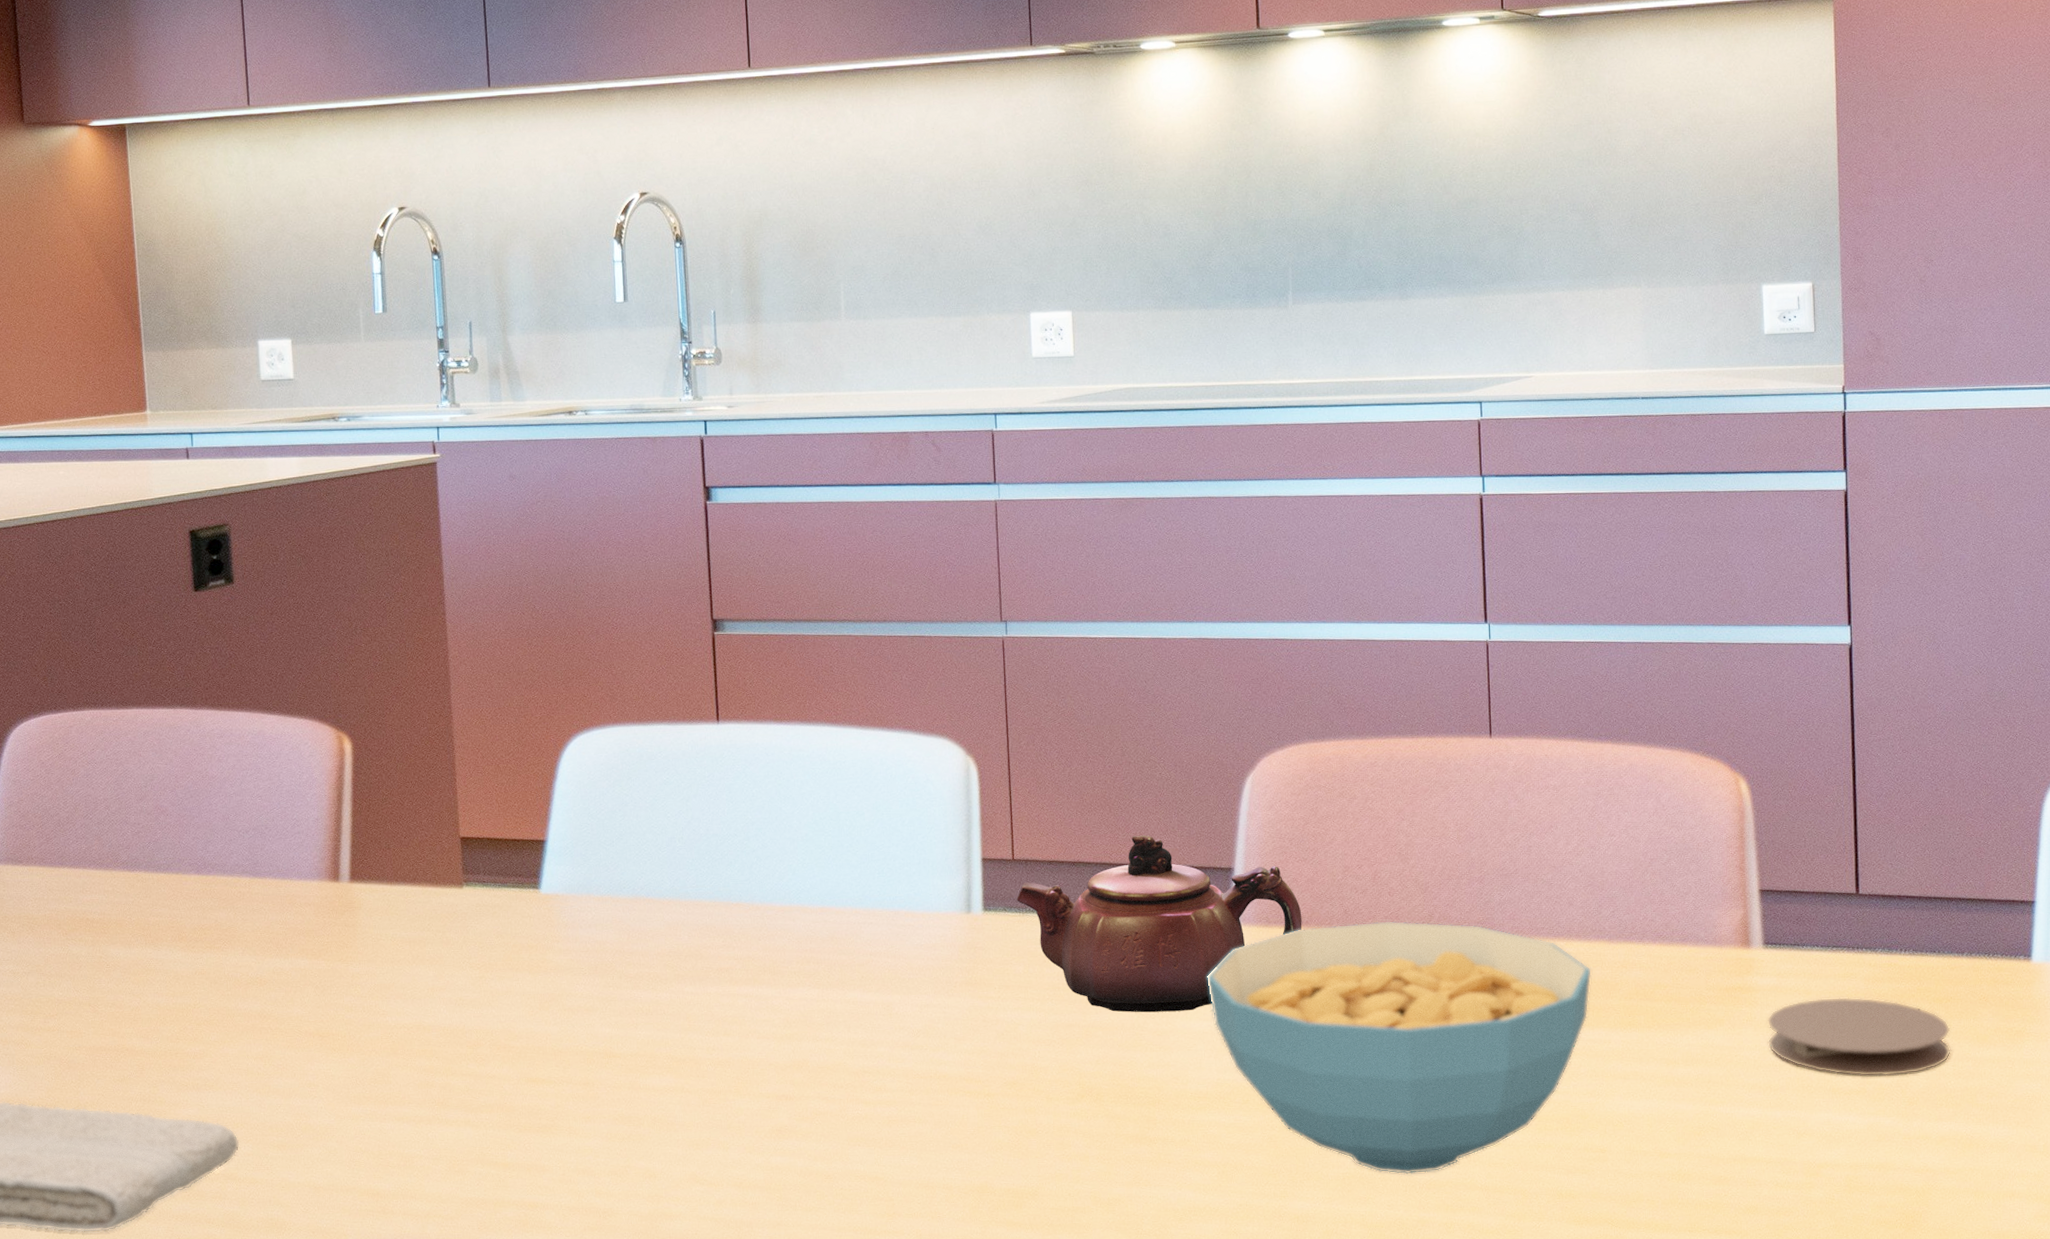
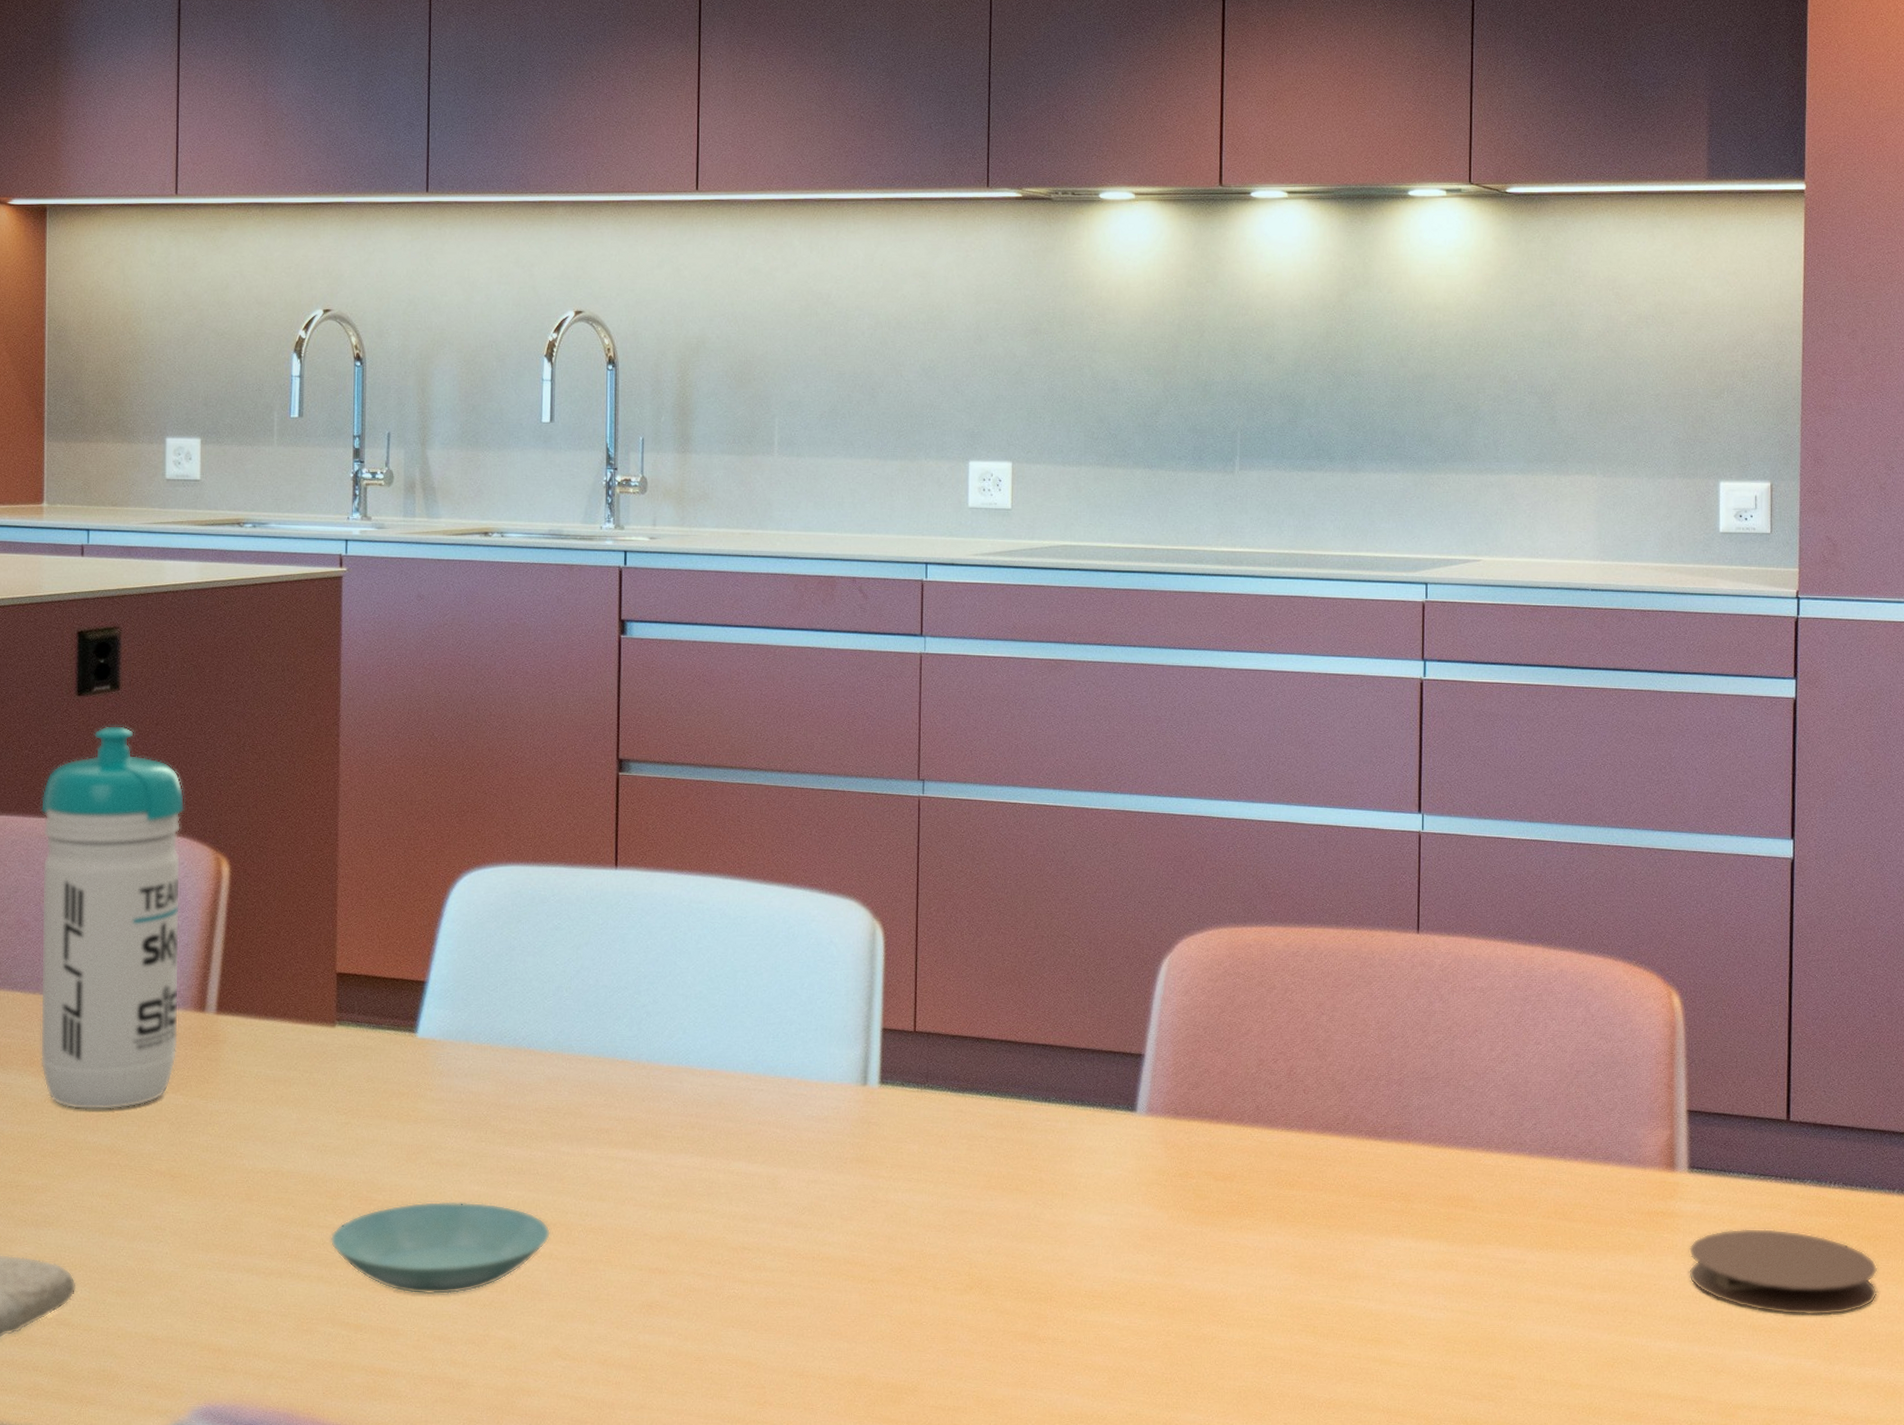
water bottle: none [168,616,317,980] -> present [40,725,185,1110]
saucer: none [473,1043,681,1132] -> present [330,1201,551,1295]
teapot: present [1016,835,1302,1013] -> none [915,1013,1212,1203]
cereal bowl: present [1207,920,1593,1175] -> none [1109,1119,1511,1392]

